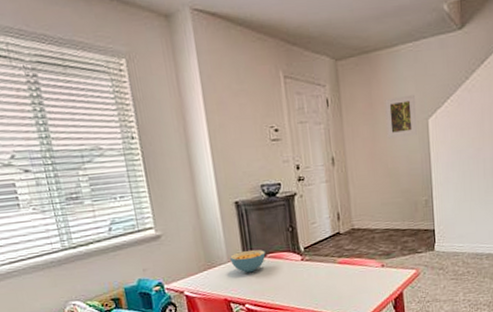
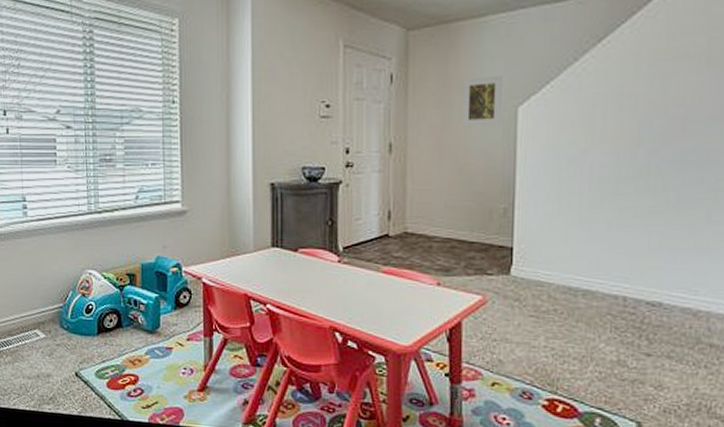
cereal bowl: present [230,249,266,273] -> none [257,241,297,268]

